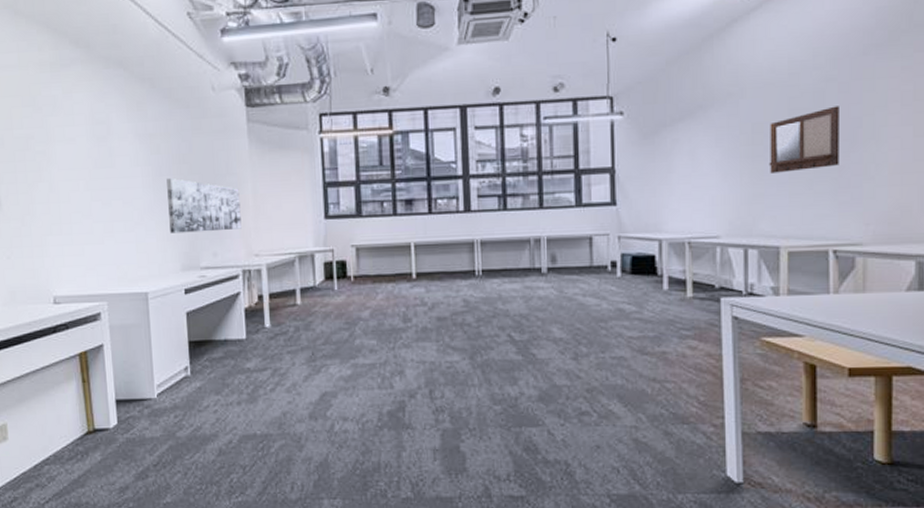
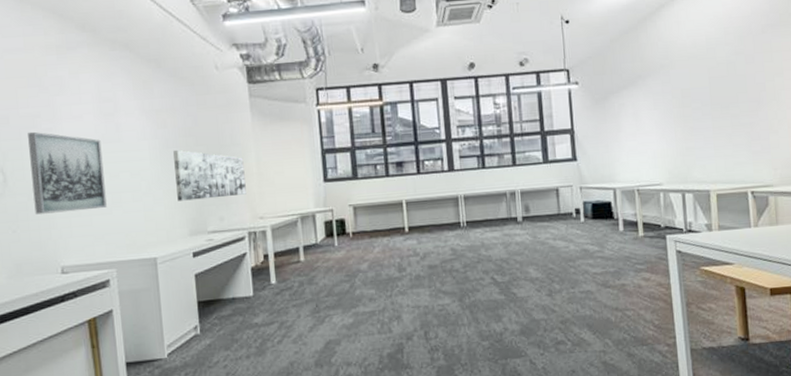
wall art: none [22,154,99,241] -> present [28,131,107,215]
writing board: present [769,106,839,173] -> none [695,74,751,130]

